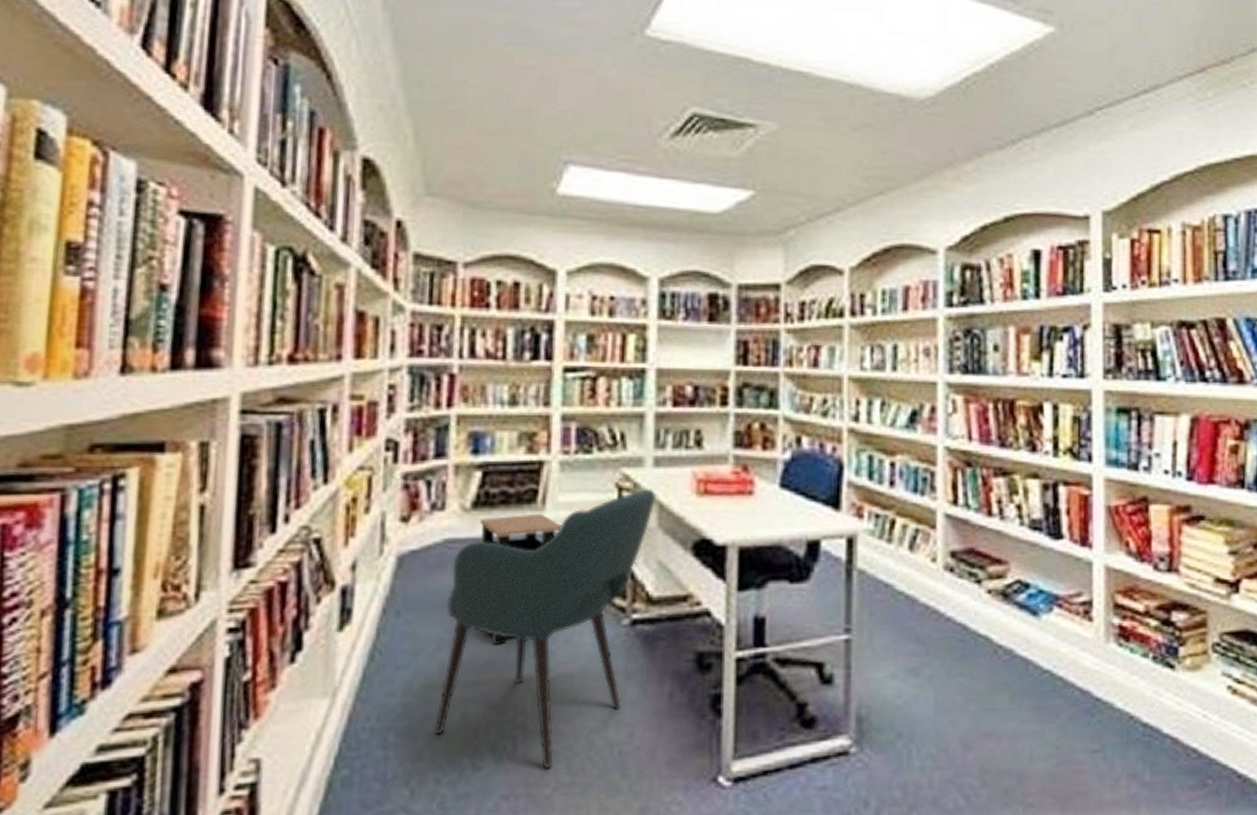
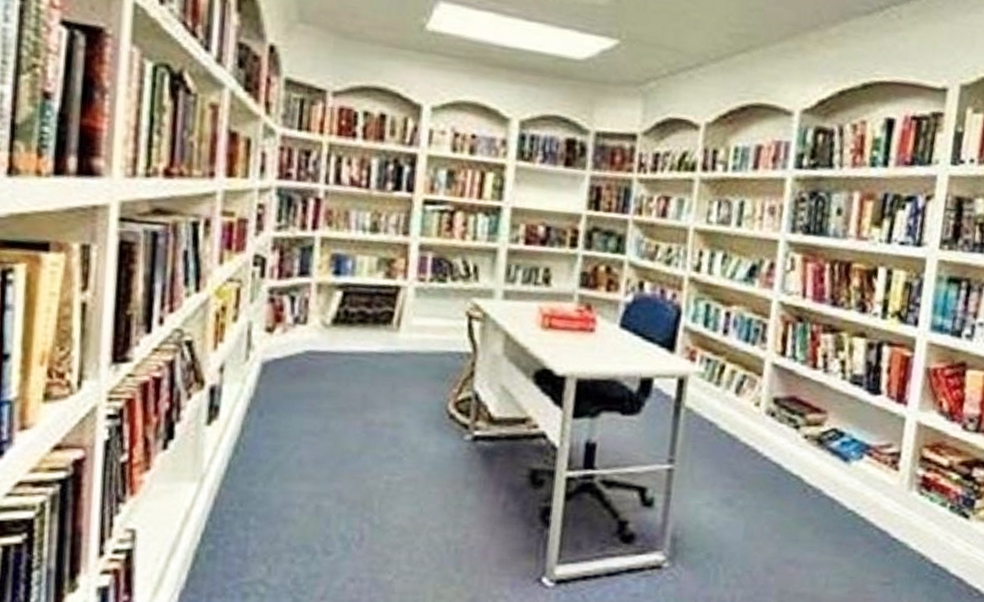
armchair: present [434,489,657,768] -> none [290,319,504,558]
side table: present [480,513,562,645] -> none [338,334,414,448]

